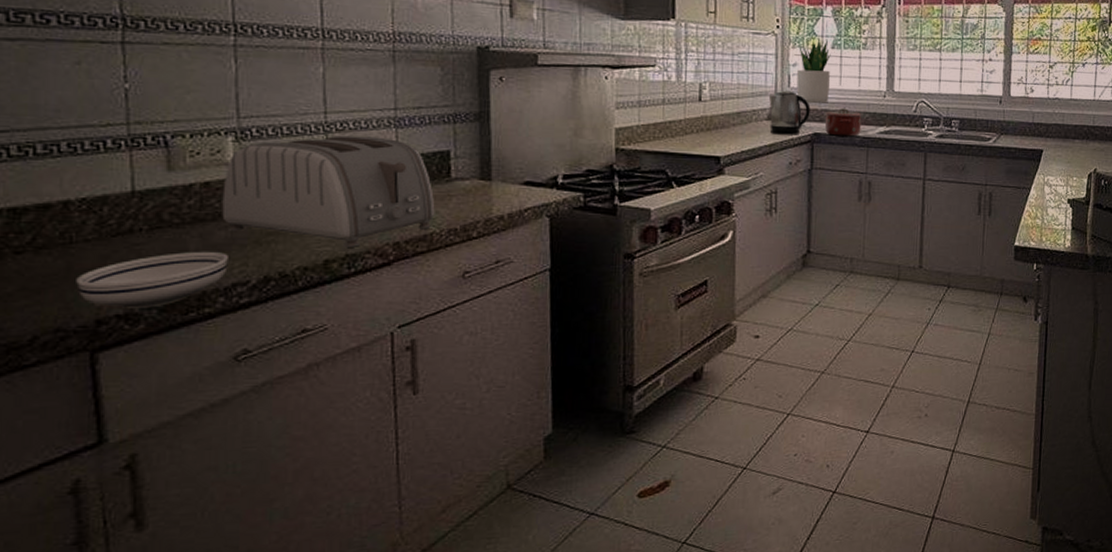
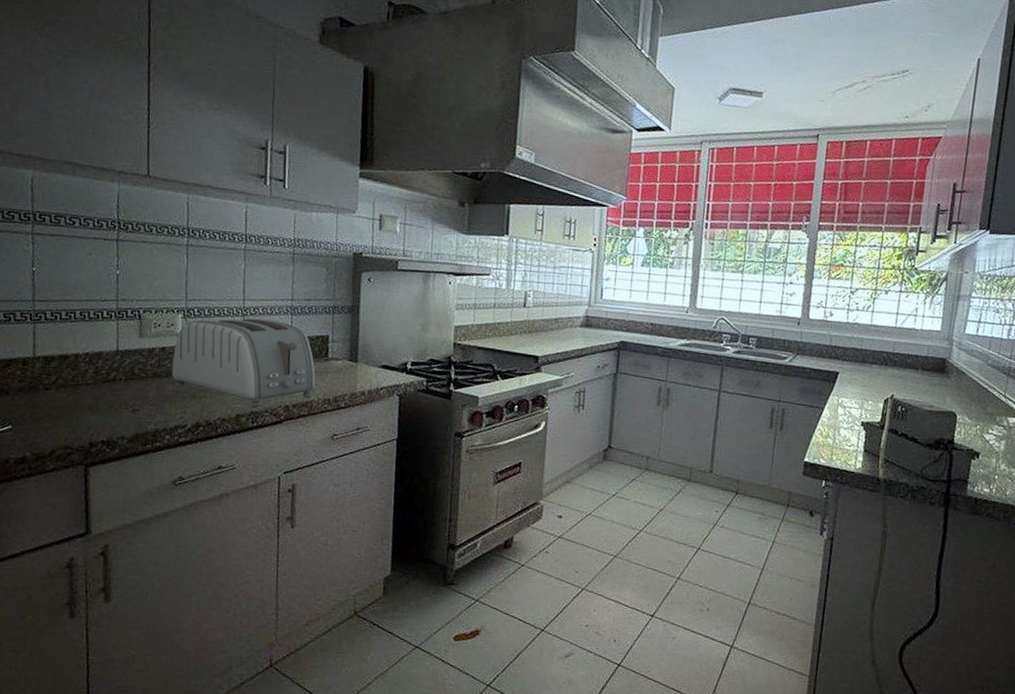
bowl: present [76,251,228,308] -> none [79,399,174,438]
kettle: present [768,90,811,135] -> none [582,301,619,342]
planter: present [796,38,831,104] -> none [607,256,640,316]
casserole: present [824,108,863,137] -> none [630,320,667,347]

